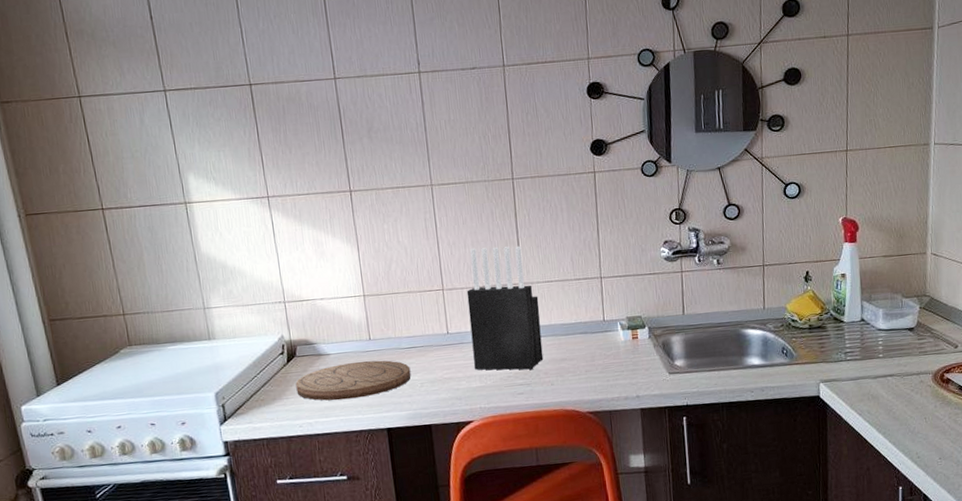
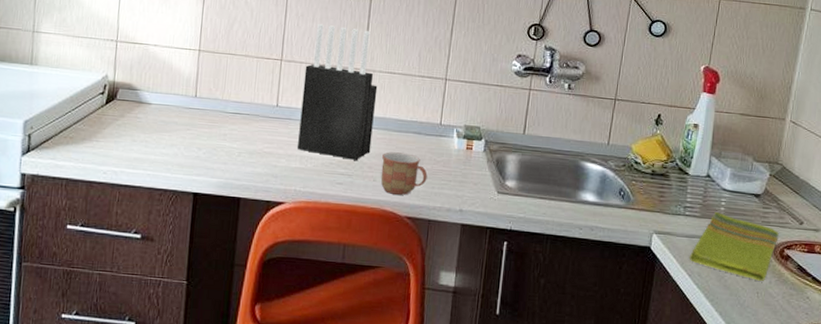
cutting board: present [295,360,411,401] -> none [108,116,231,156]
mug: none [555,353,601,394] -> present [380,152,428,195]
dish towel: none [856,352,937,407] -> present [689,212,779,281]

